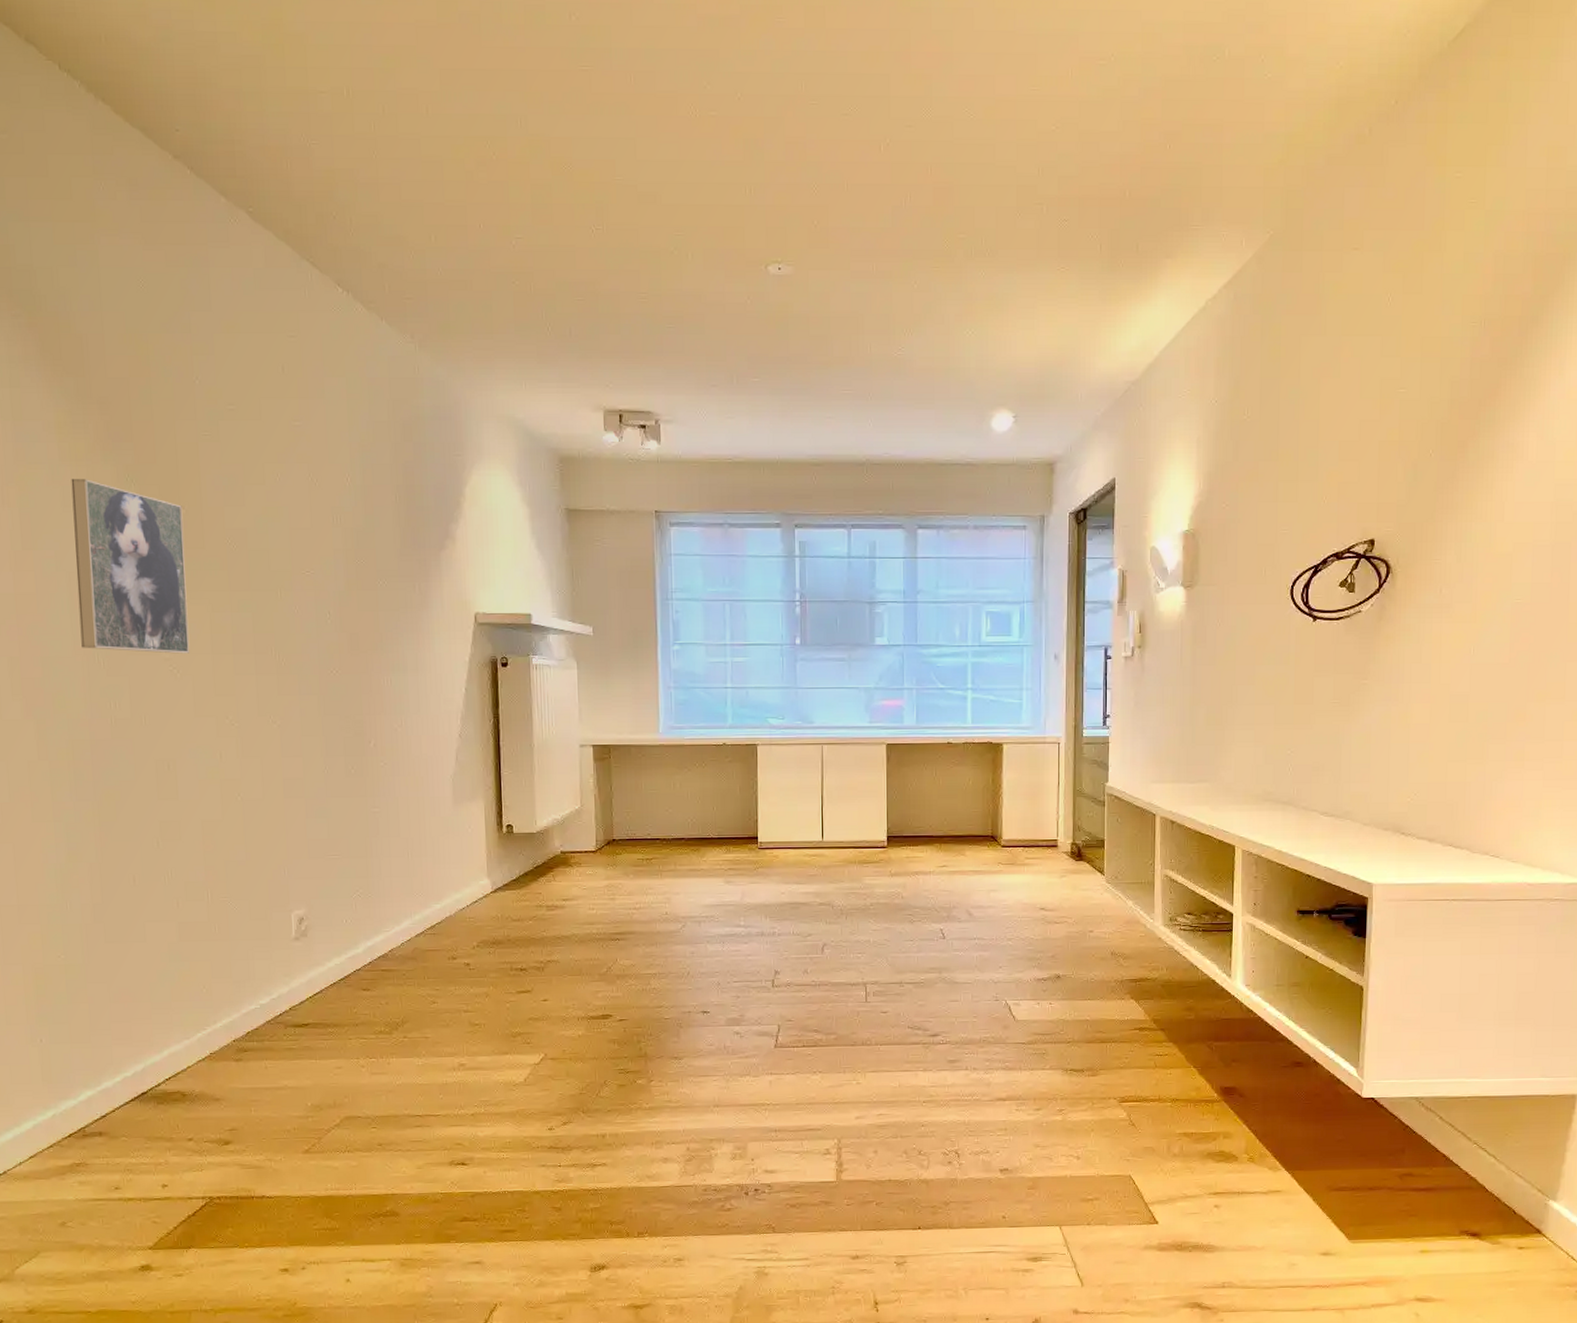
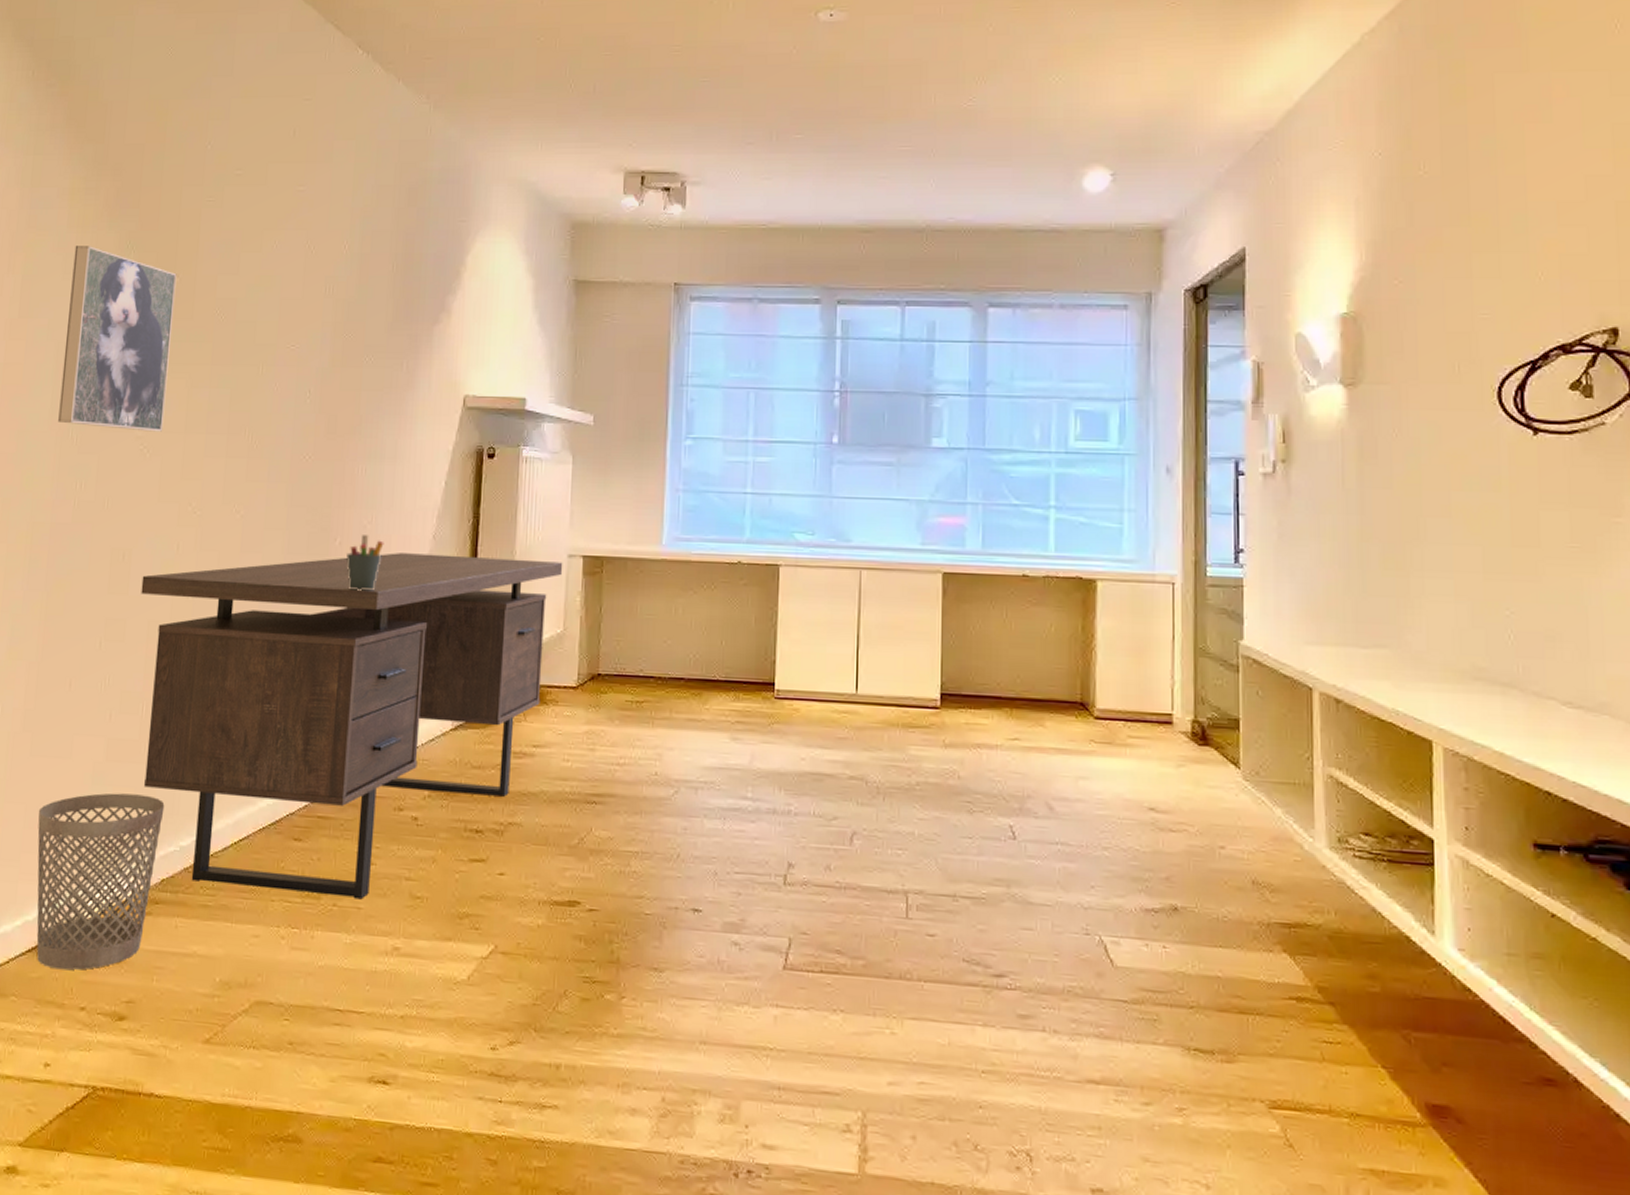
wastebasket: none [121,966,241,1112] -> present [36,793,165,970]
desk: none [190,750,576,1031] -> present [141,553,563,900]
pen holder: none [382,737,415,784] -> present [346,535,384,591]

